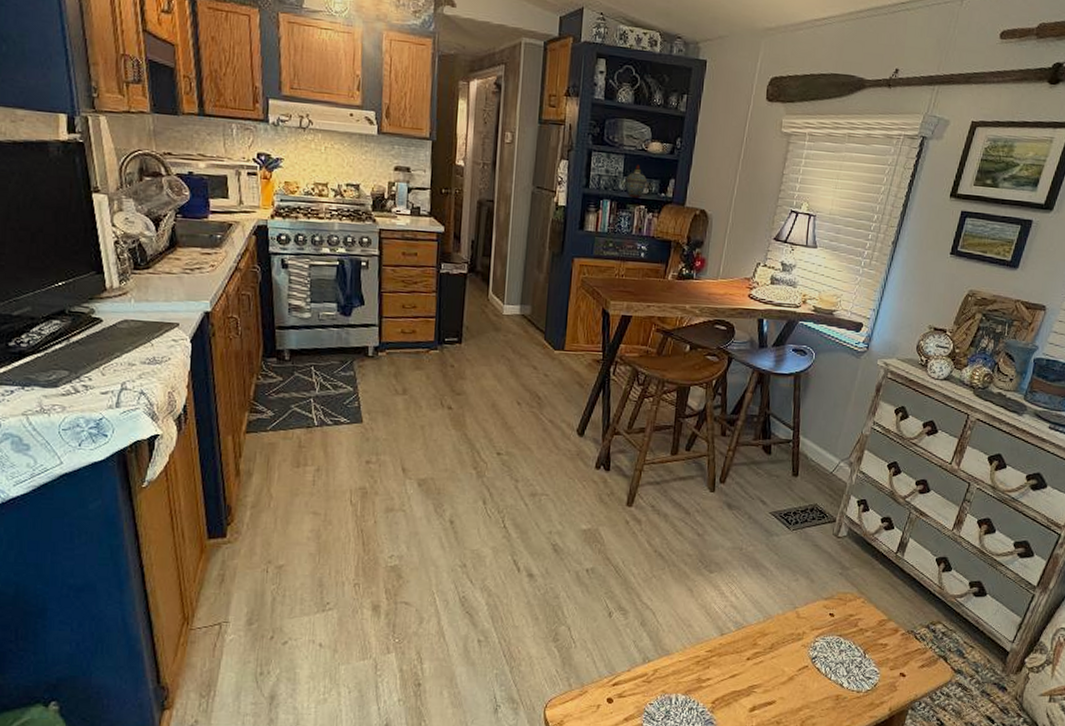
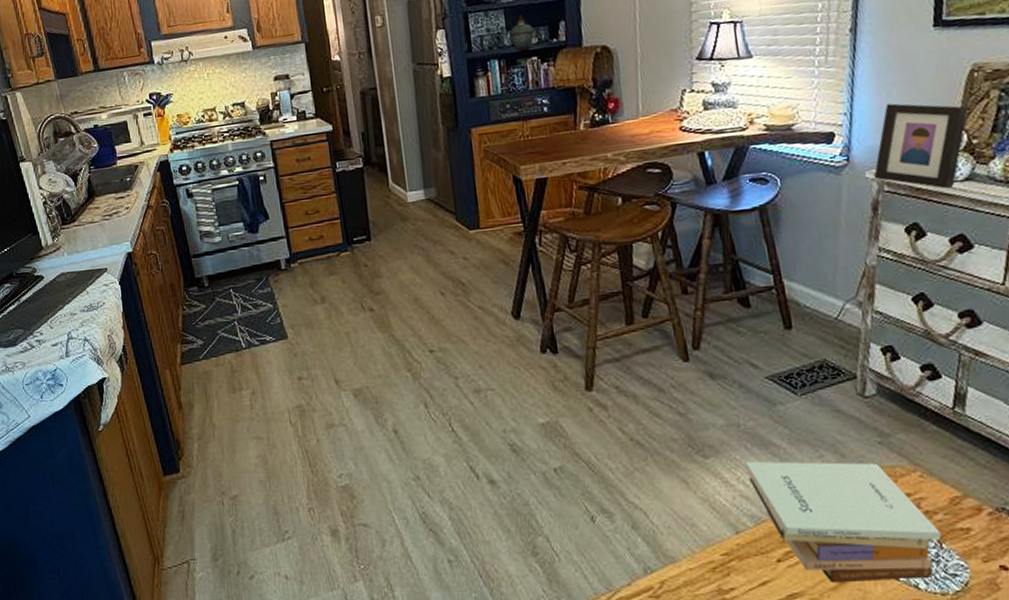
books: none [738,579,868,679] -> present [744,461,942,584]
picture frame: none [882,308,958,384] -> present [873,103,969,189]

